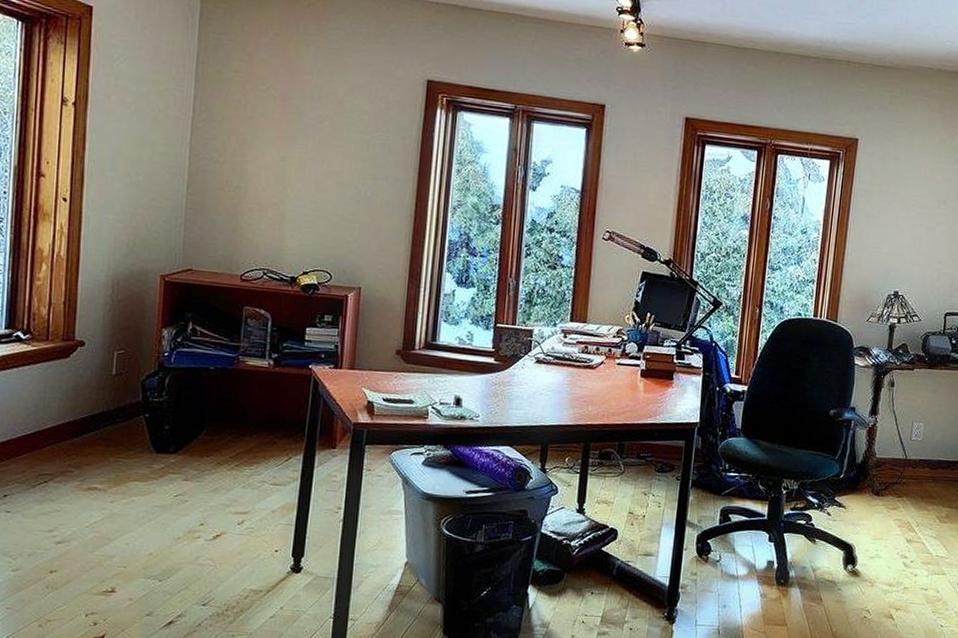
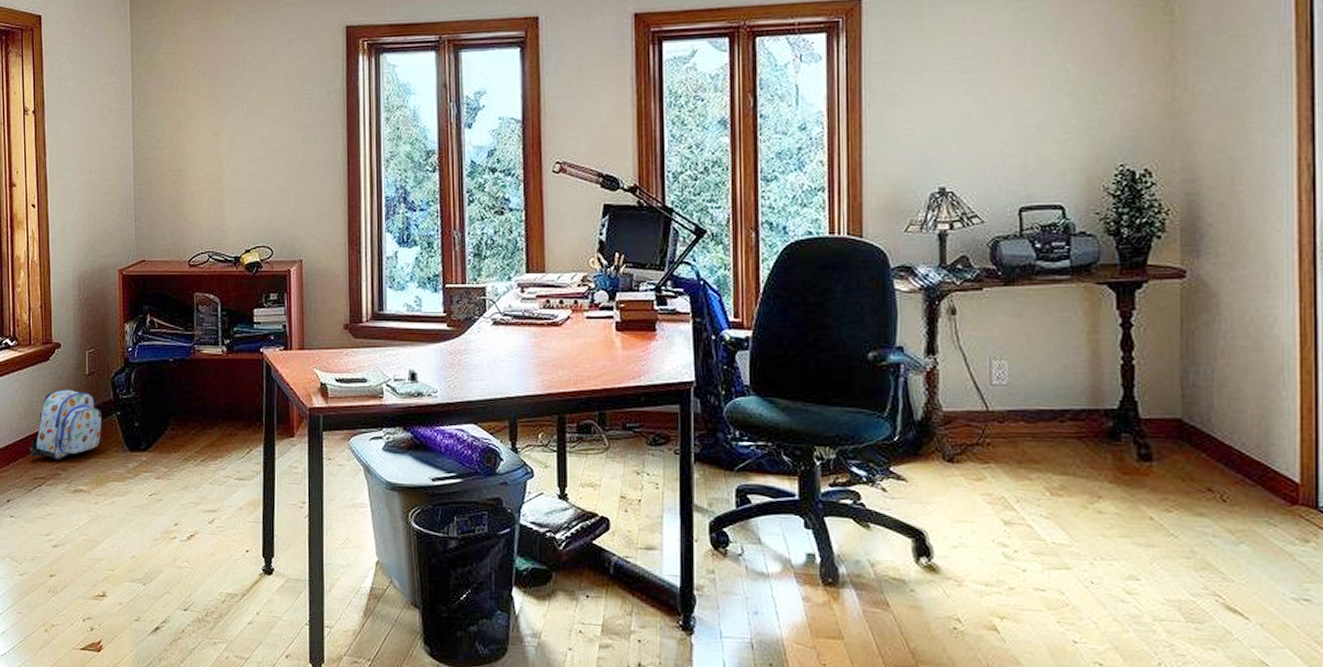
backpack: none [36,387,127,458] -> present [29,389,102,460]

